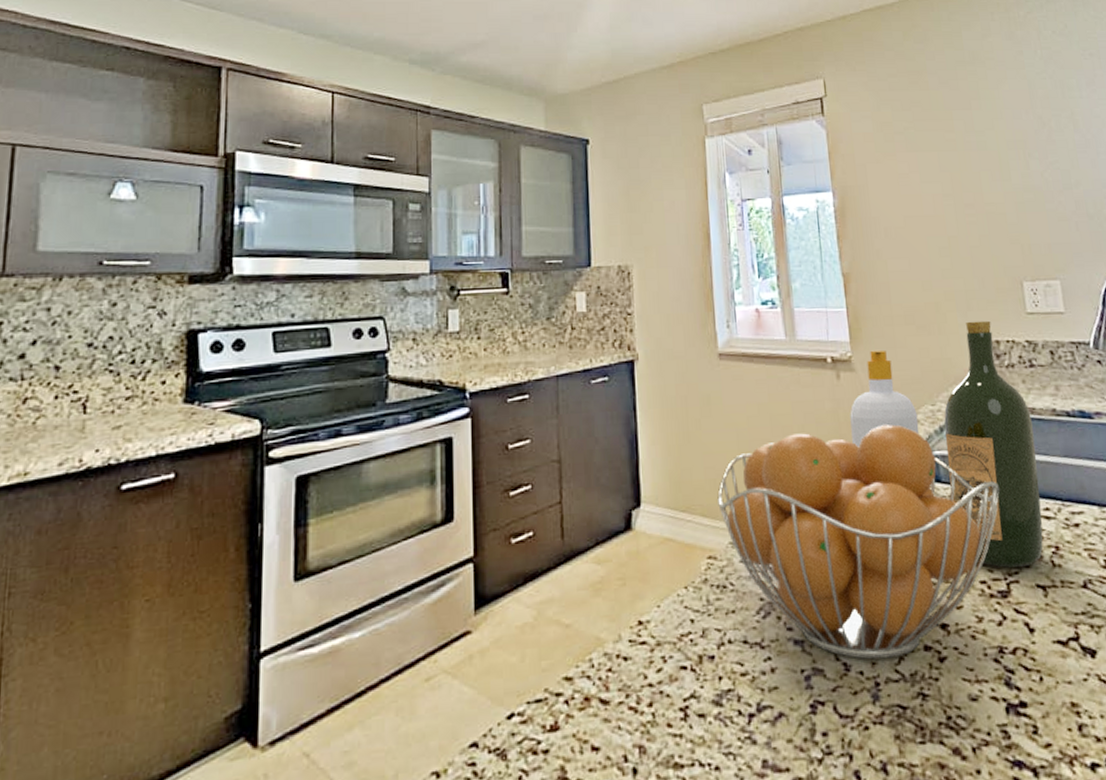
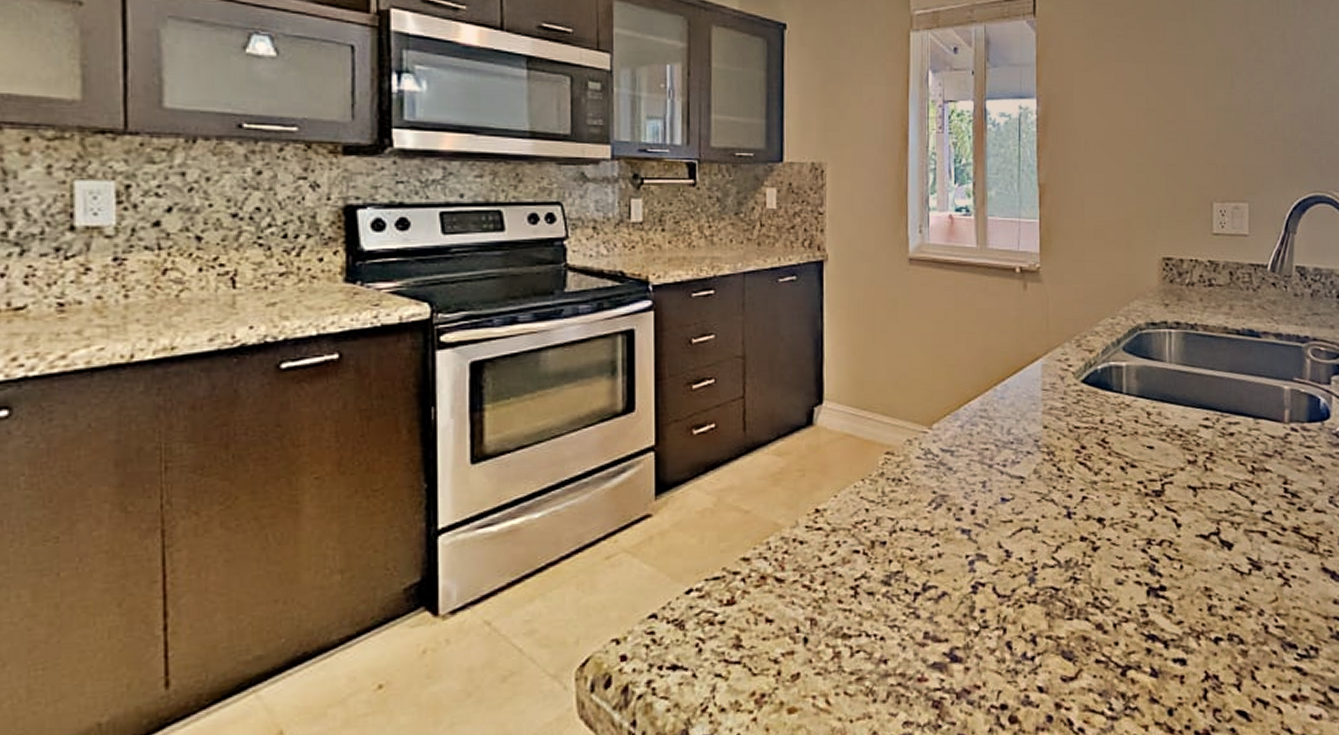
fruit basket: present [717,424,1000,660] -> none [899,335,1165,548]
soap bottle: present [850,350,920,448] -> none [1033,262,1098,356]
wine bottle: present [944,320,1044,568] -> none [1121,239,1204,470]

